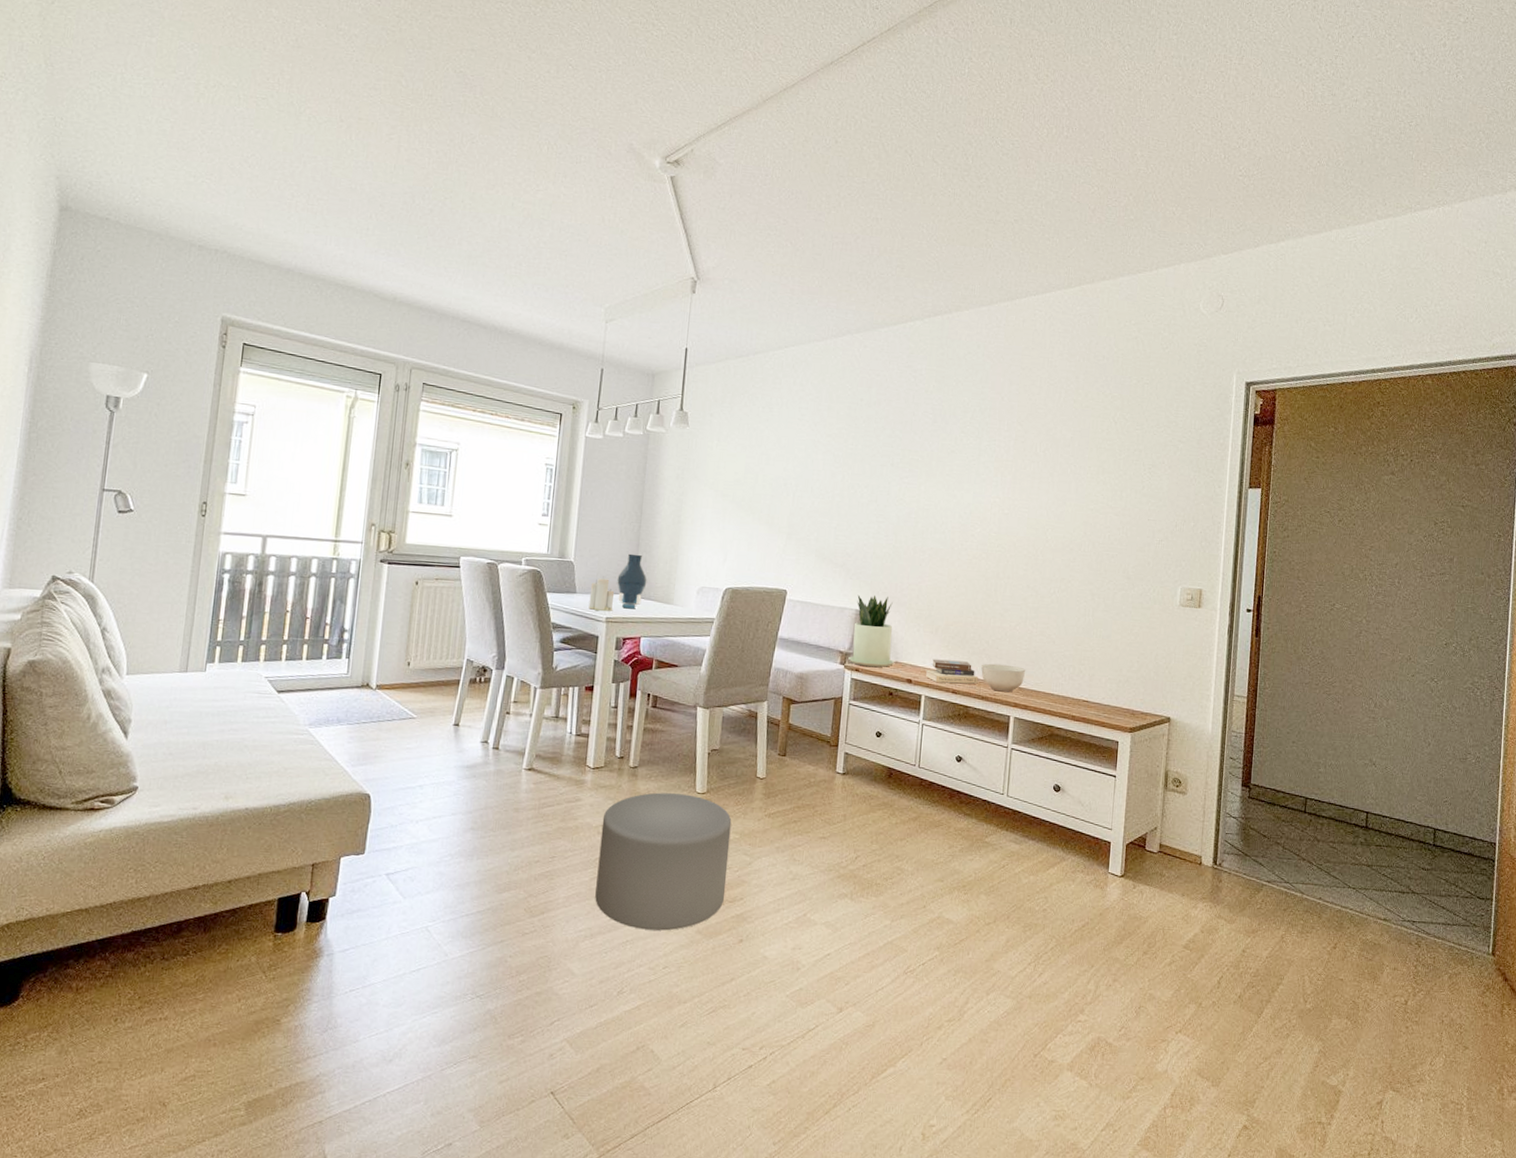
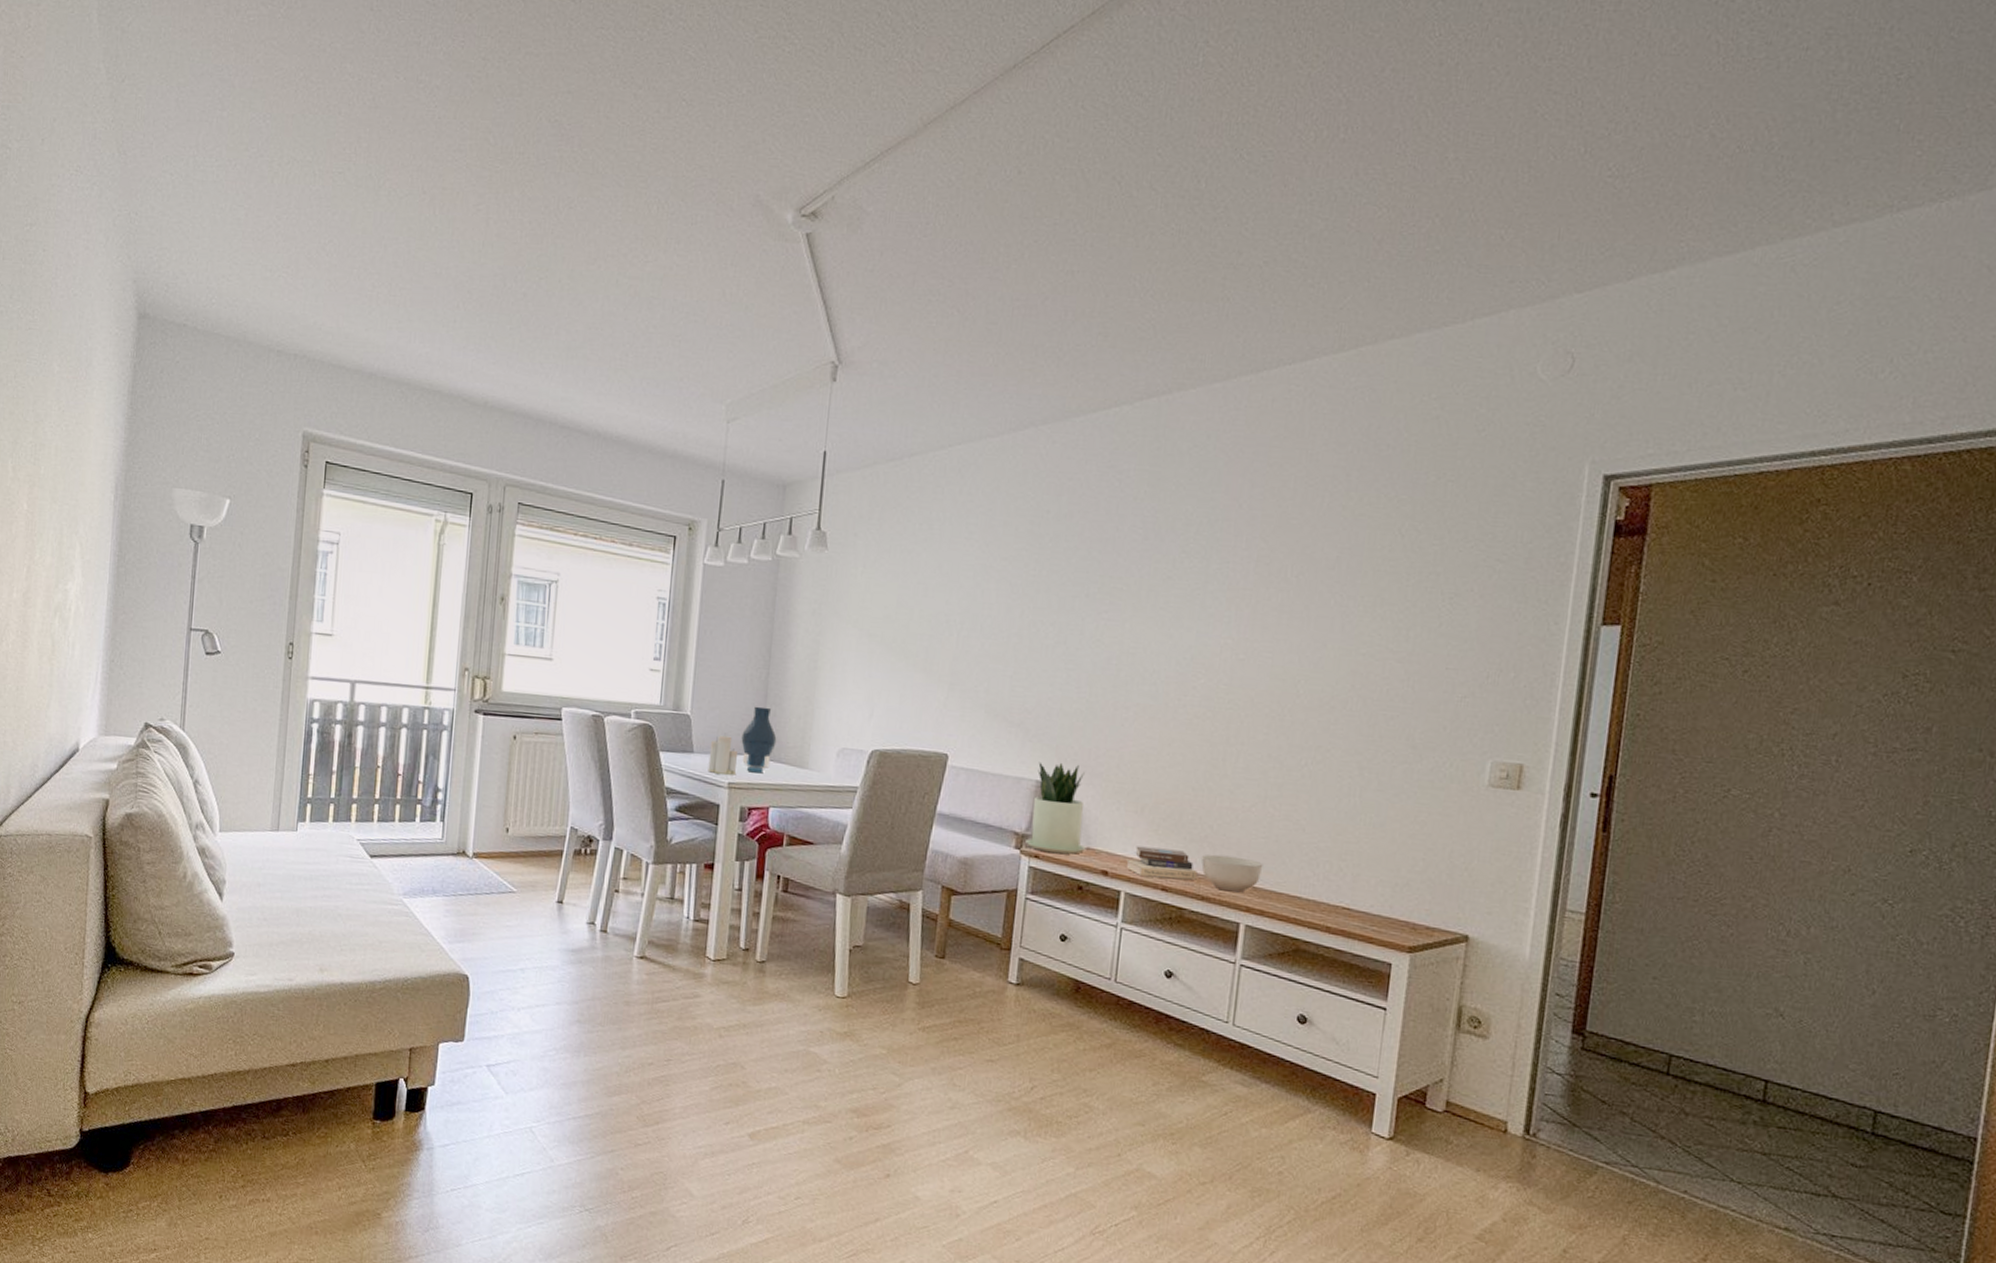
pouf: present [595,792,732,931] -> none [716,993,878,1156]

